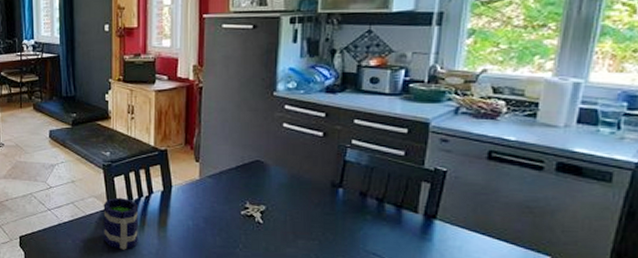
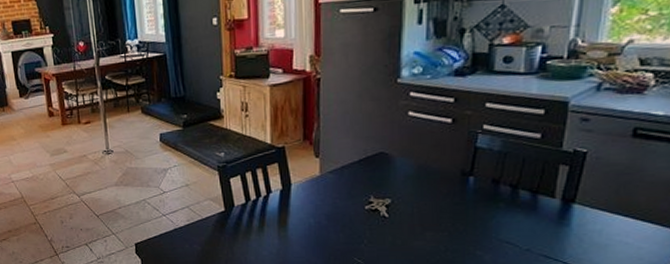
mug: present [103,197,139,250] -> none [220,198,258,252]

